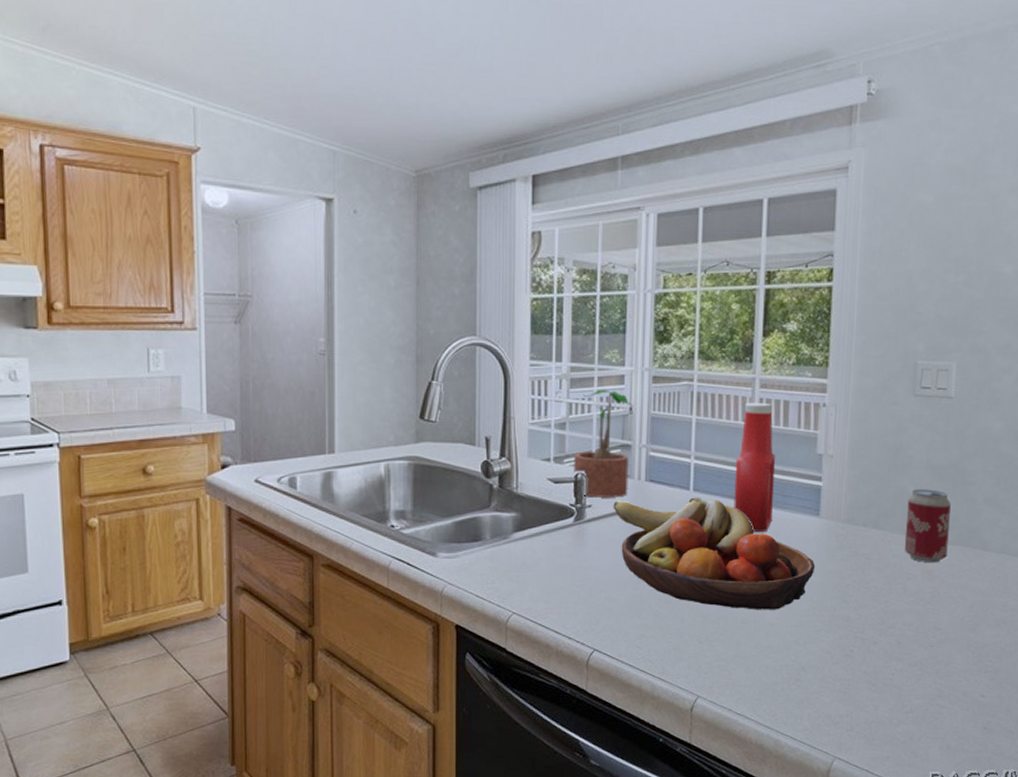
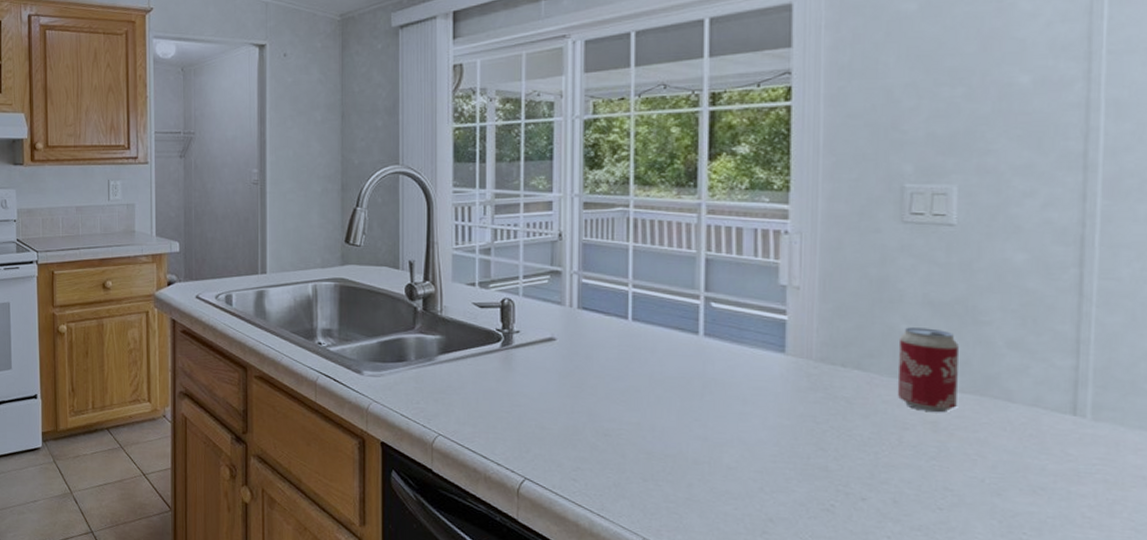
potted plant: present [573,389,633,498] -> none [500,215,563,324]
fruit bowl: present [613,497,816,610] -> none [543,327,782,453]
ketchup bottle: present [734,403,776,532] -> none [680,229,729,367]

